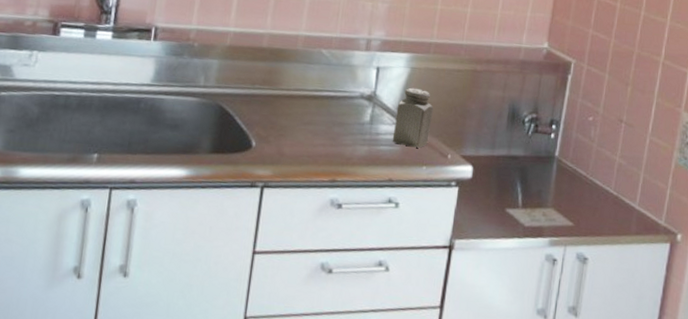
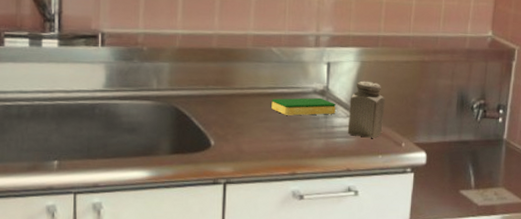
dish sponge: none [316,101,382,121] -> present [271,97,336,116]

